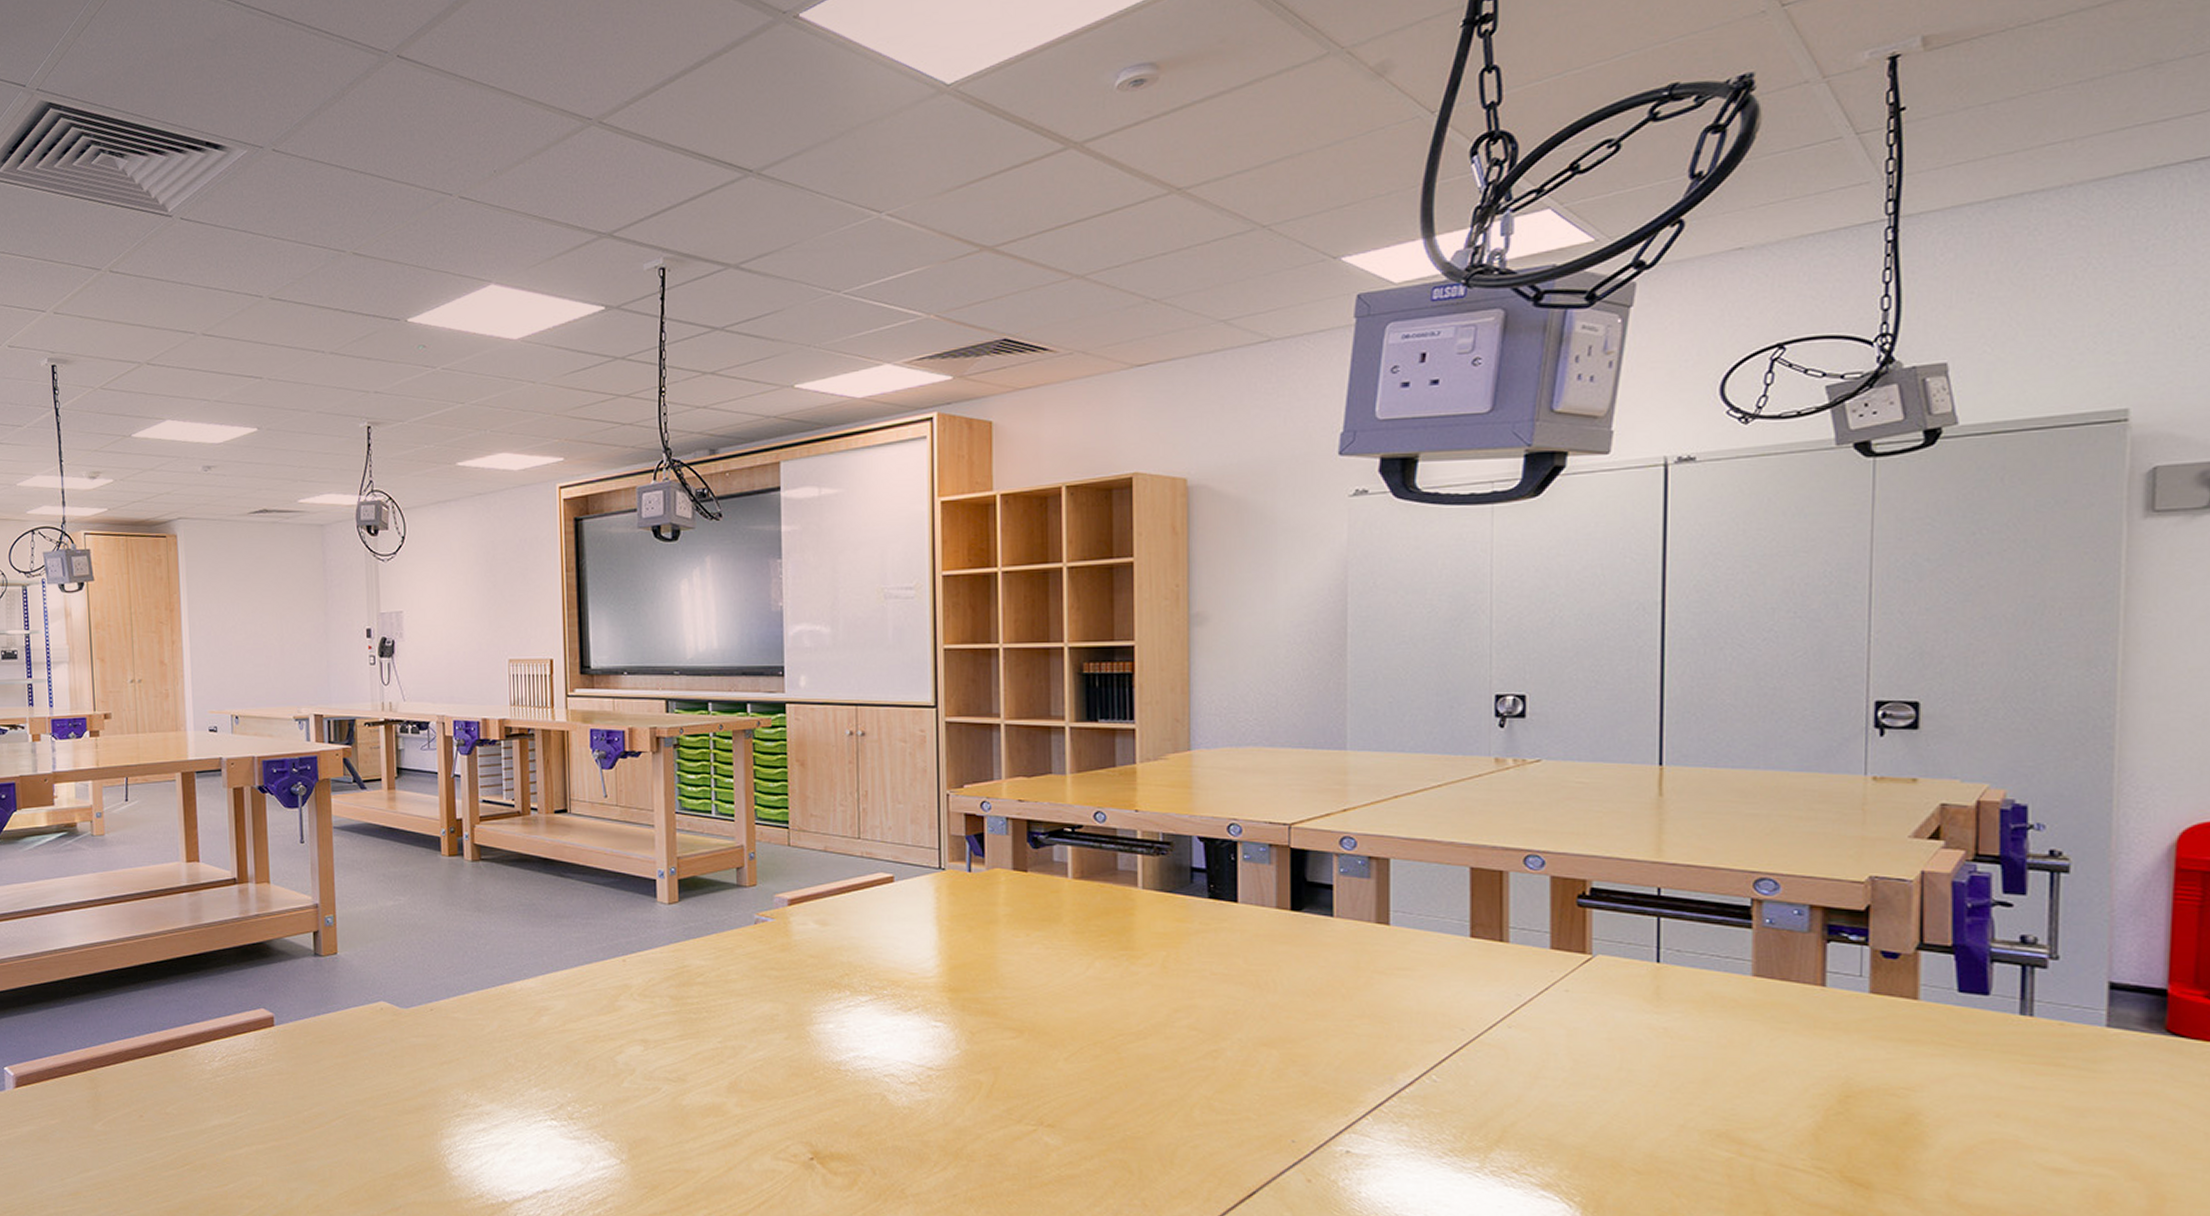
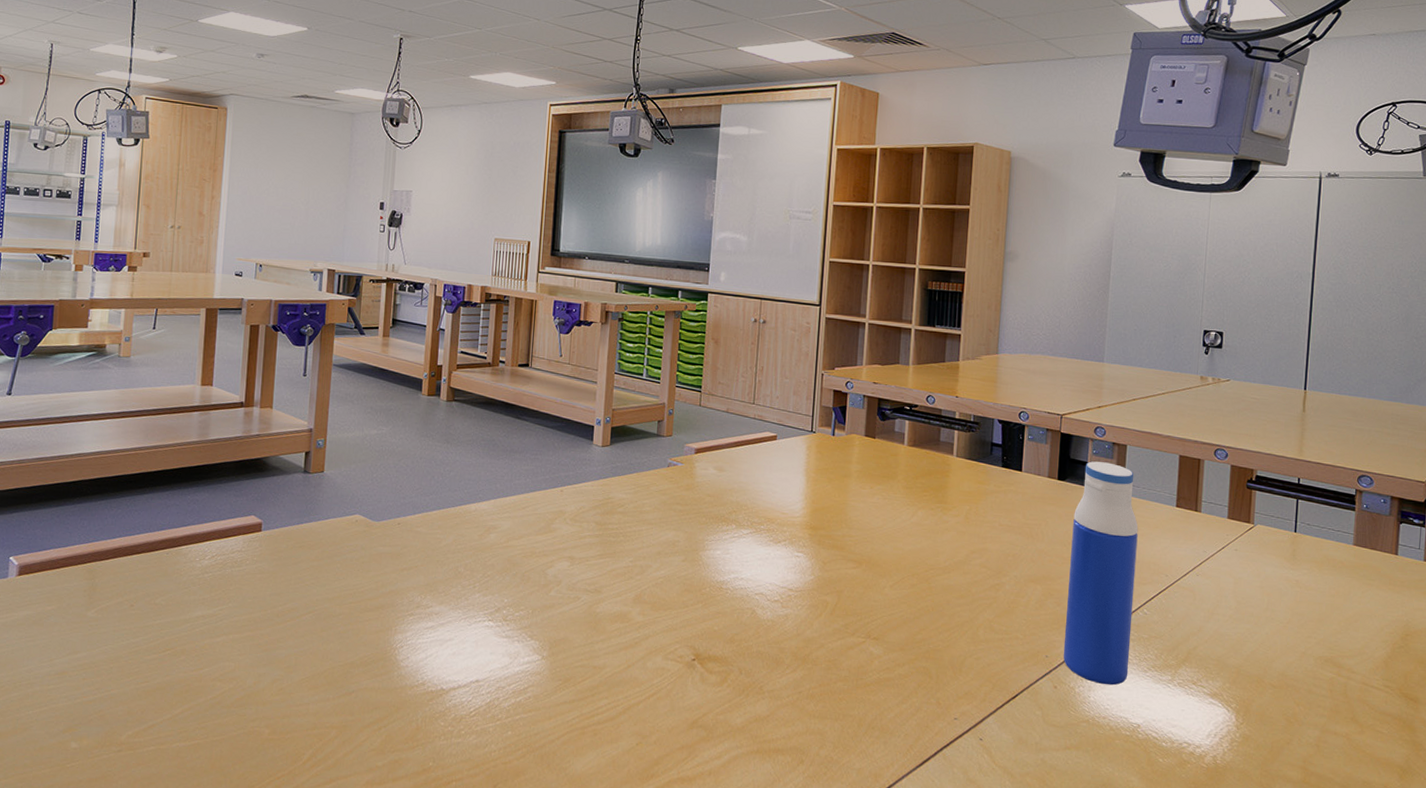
water bottle: none [1316,883,1415,1177] -> present [1063,461,1139,685]

